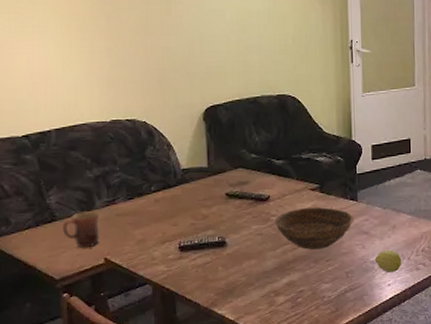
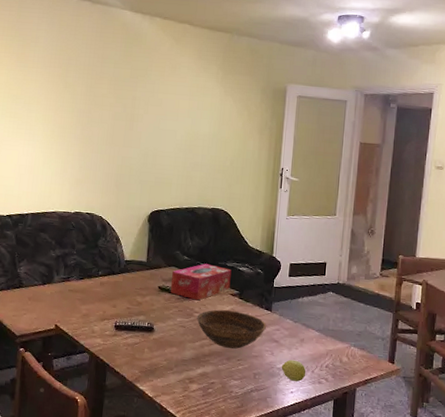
mug: present [62,211,100,248] -> none [26,283,57,314]
tissue box: none [240,159,309,202] -> present [171,263,232,301]

